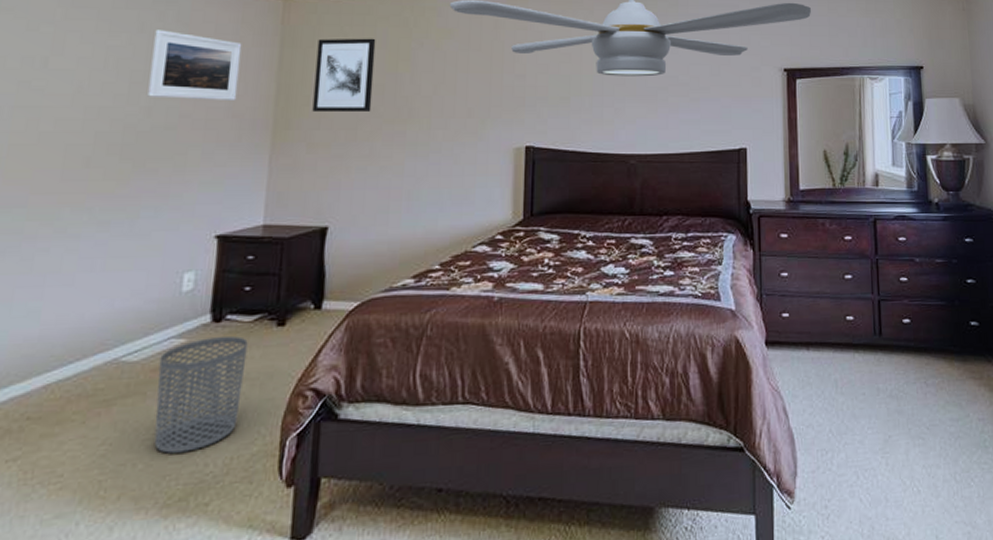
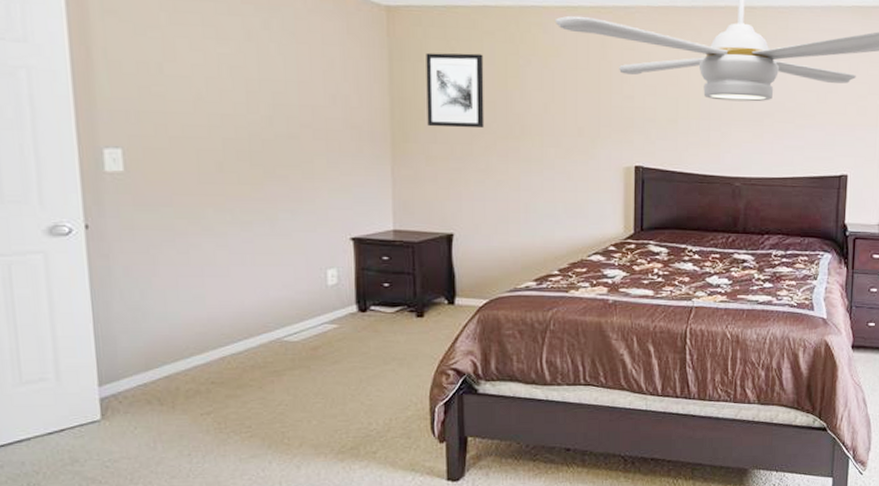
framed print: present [147,29,242,100] -> none [262,38,353,112]
waste bin: present [154,336,248,454] -> none [317,324,393,414]

